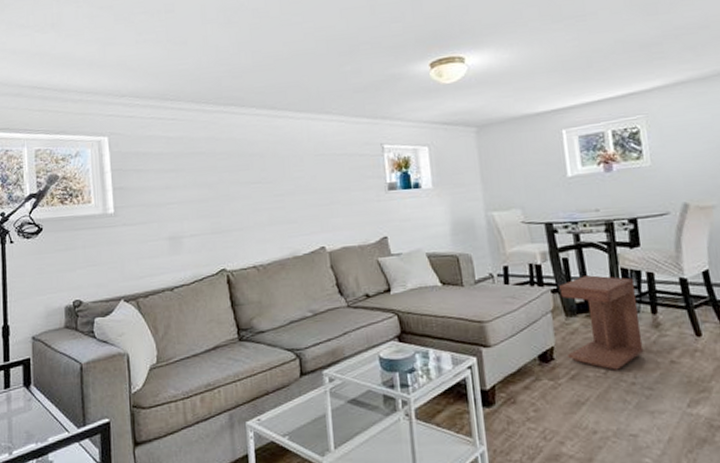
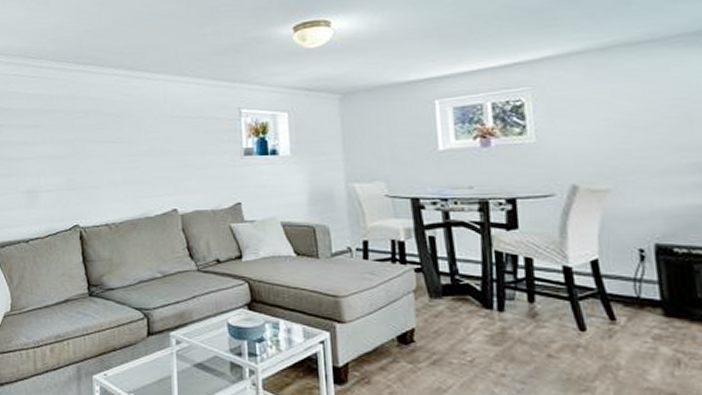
side table: present [559,275,644,370] -> none [424,256,517,359]

